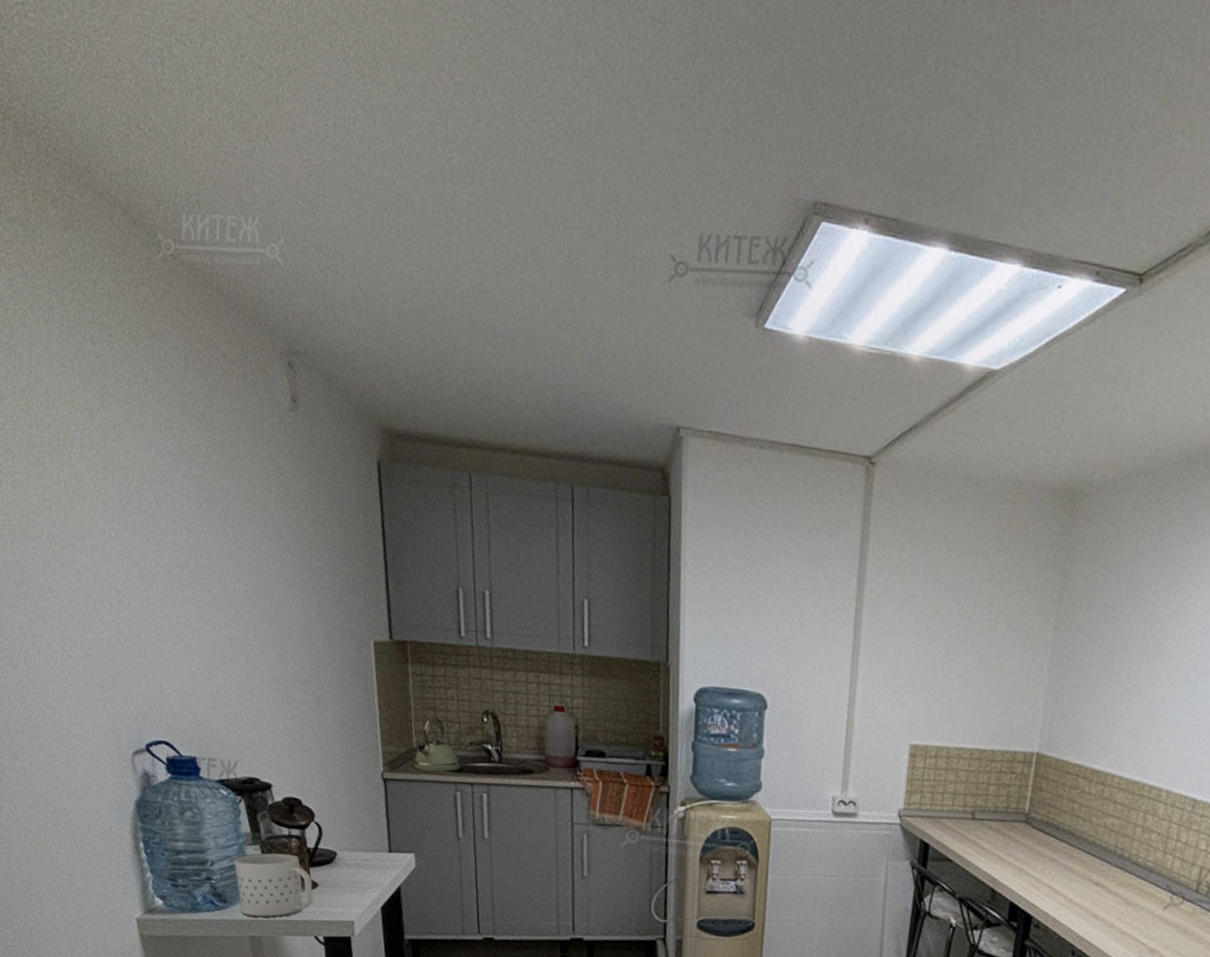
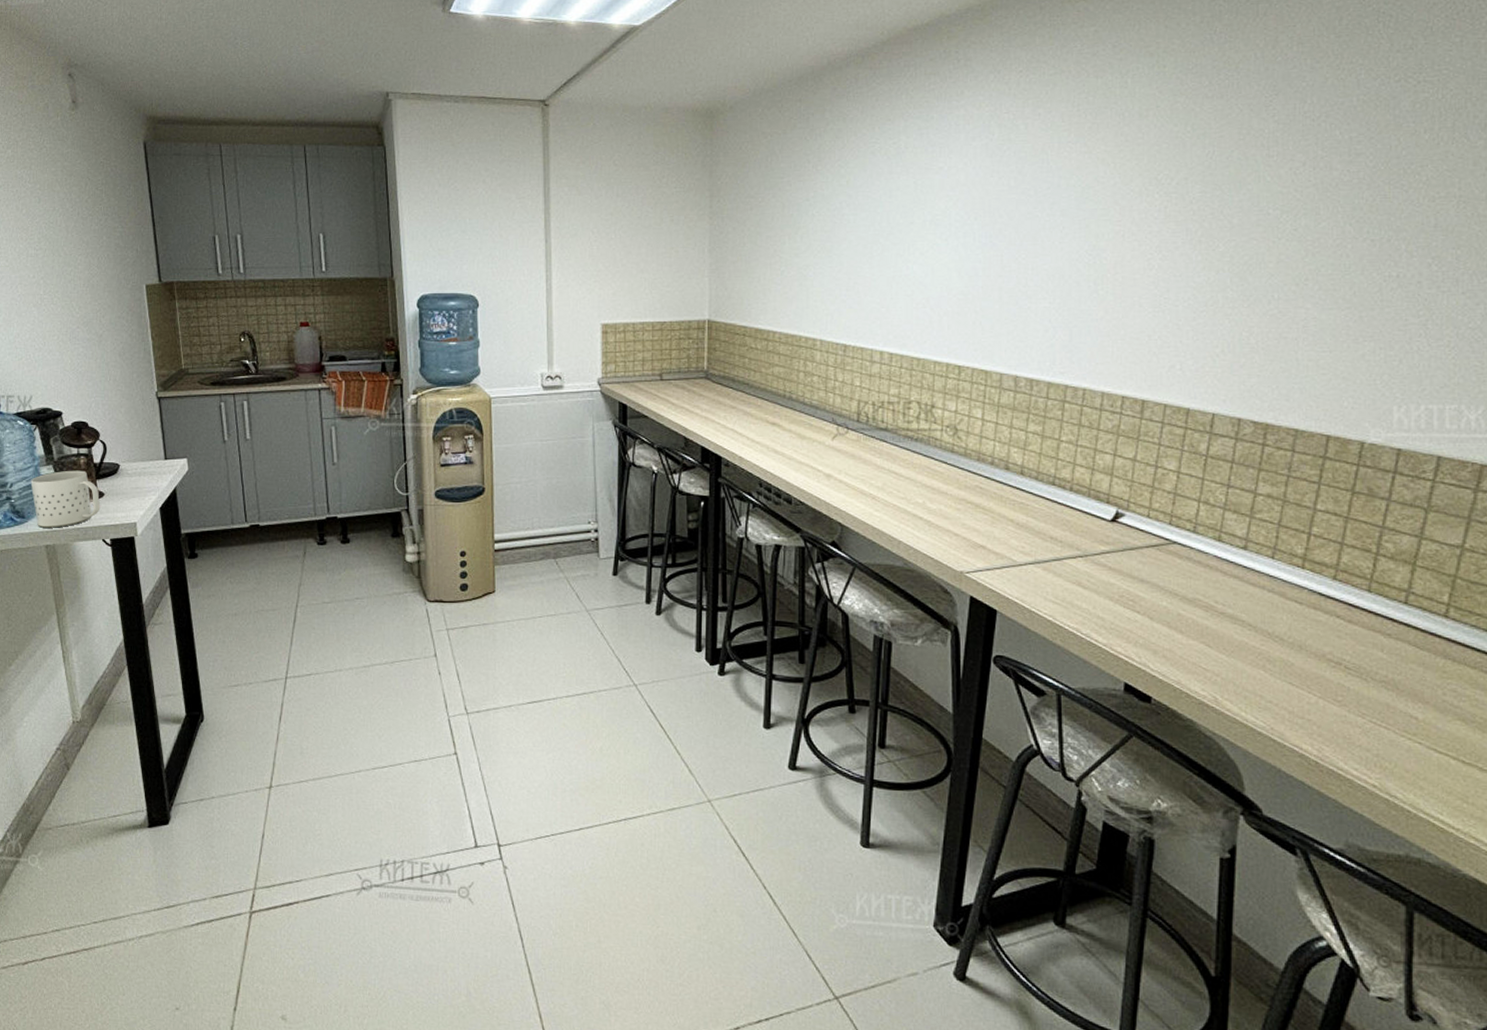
kettle: present [412,717,462,773] -> none [182,342,224,388]

